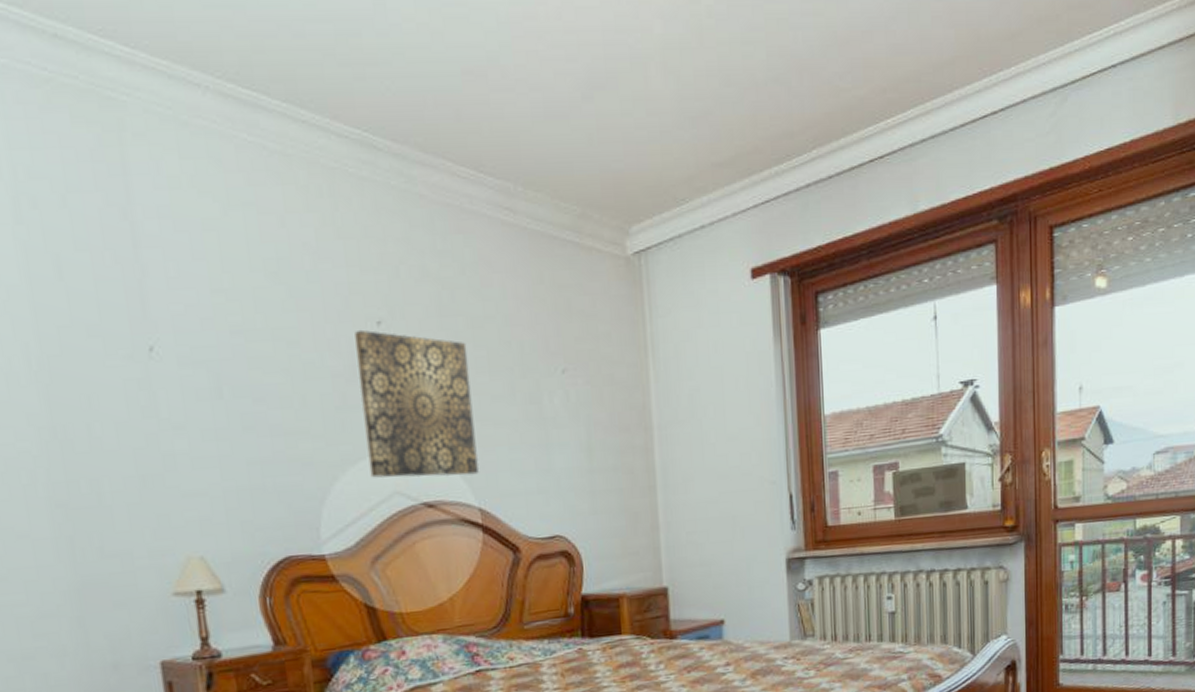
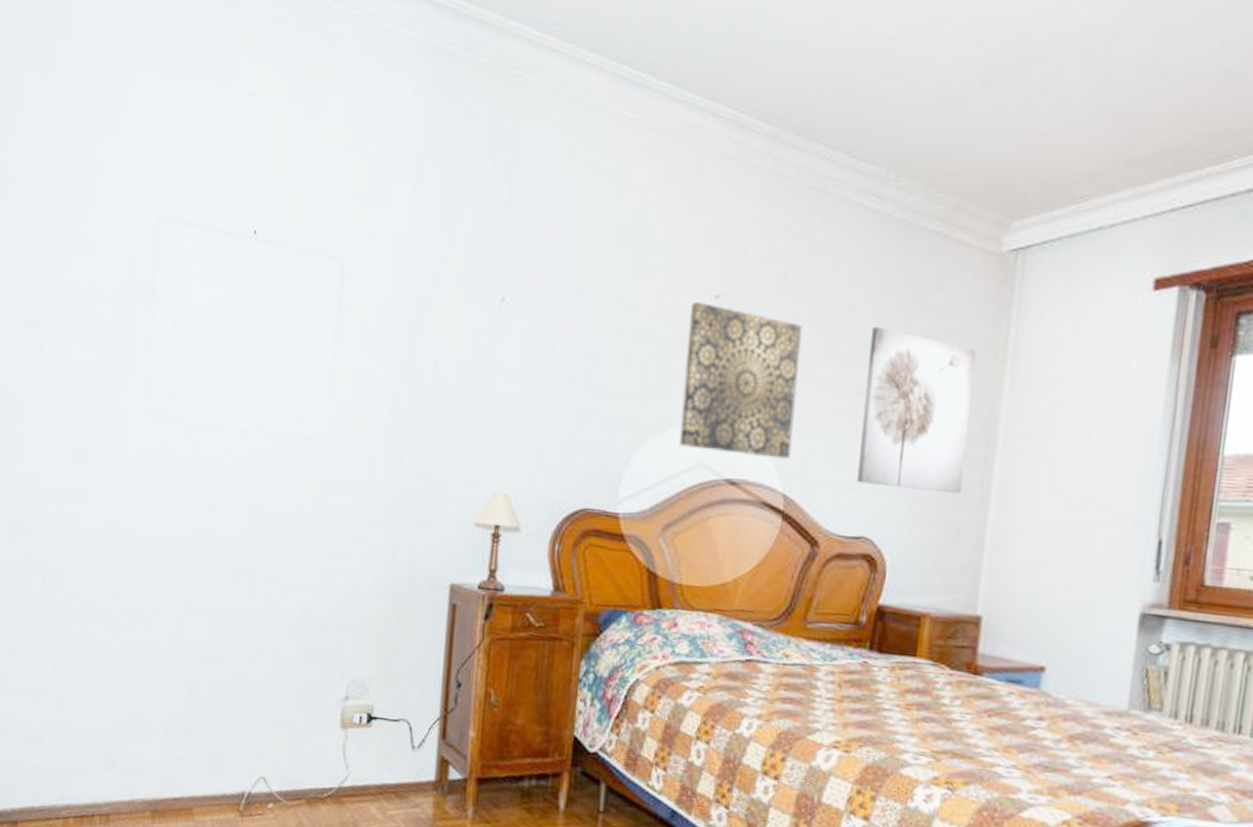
wall art: none [528,336,633,487] -> present [857,326,976,494]

